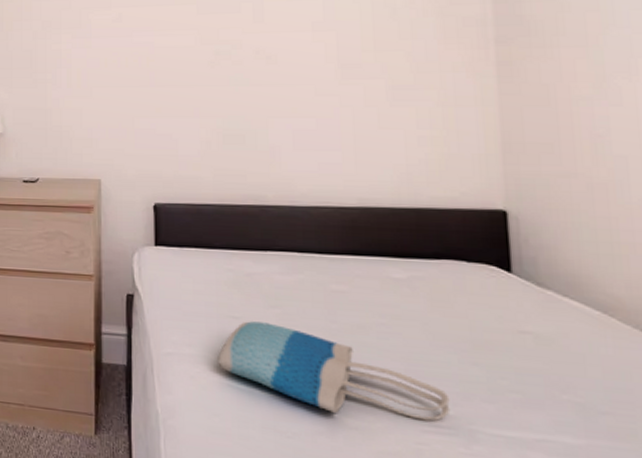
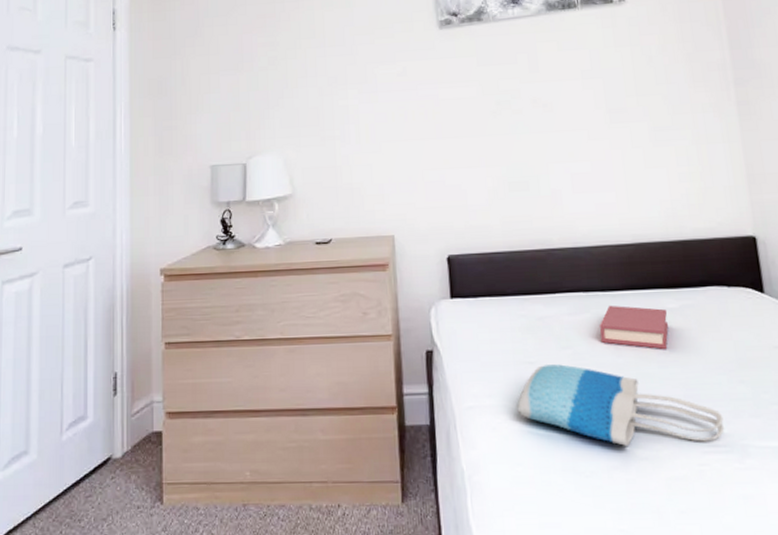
book: none [314,268,393,320] -> present [600,305,669,349]

